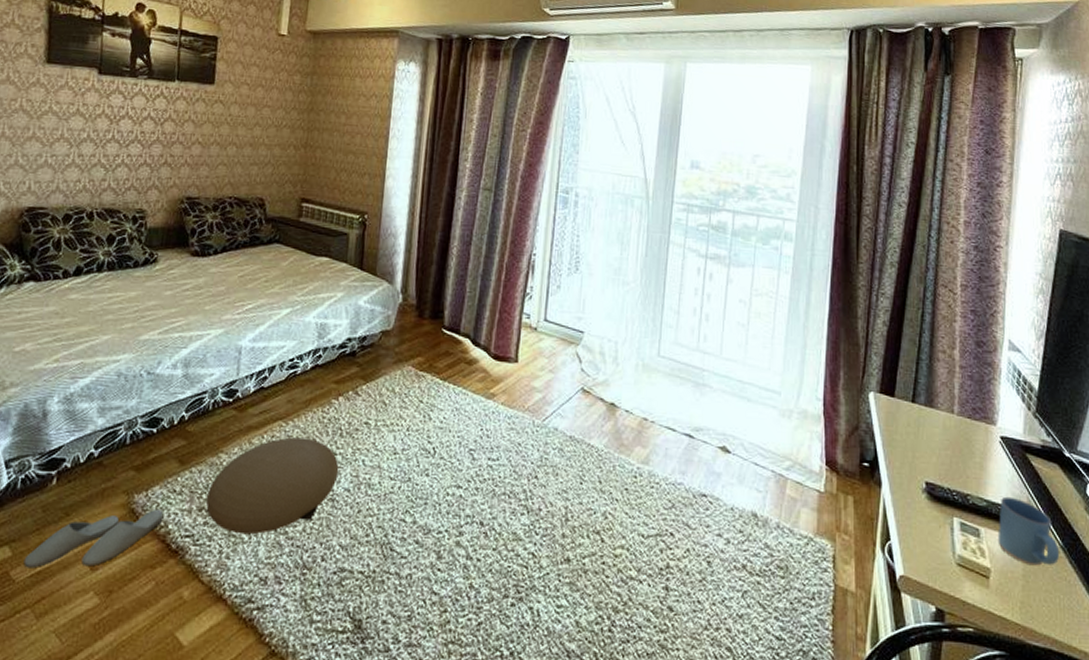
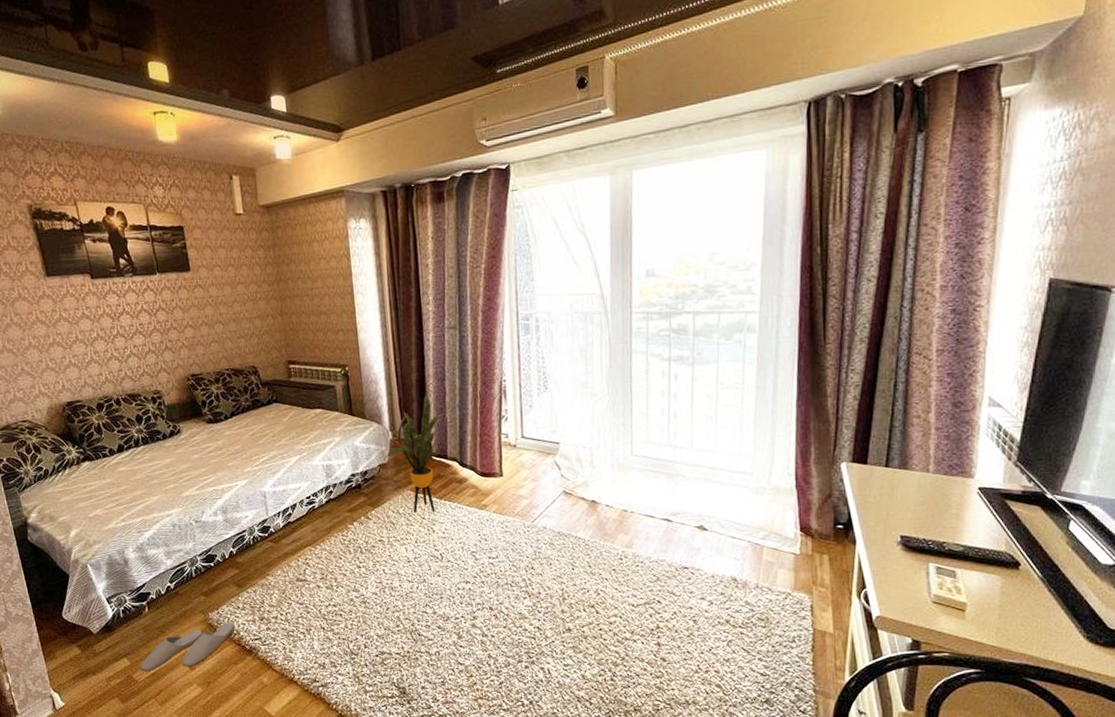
pouf: present [205,437,339,535] -> none [264,557,365,634]
house plant: none [390,258,479,395] -> present [385,394,459,513]
mug: present [998,496,1060,566] -> none [974,540,1039,597]

